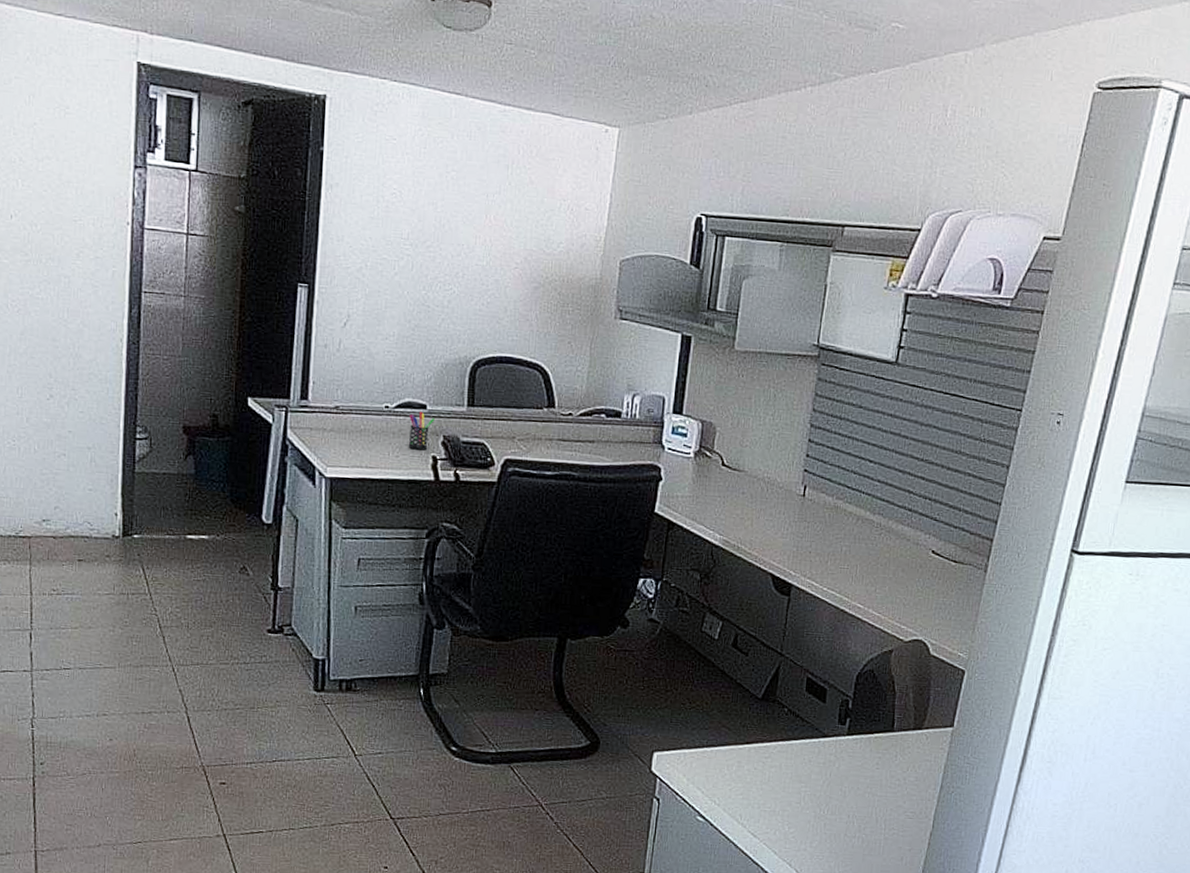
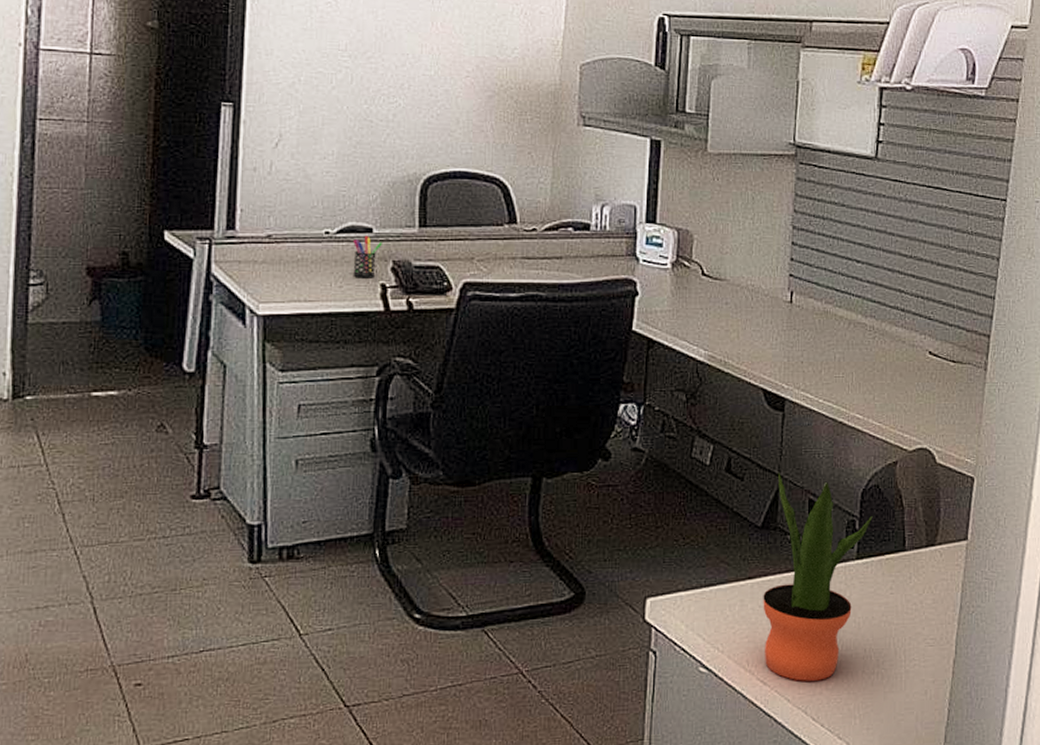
potted plant: none [756,651,866,839] -> present [763,473,873,681]

